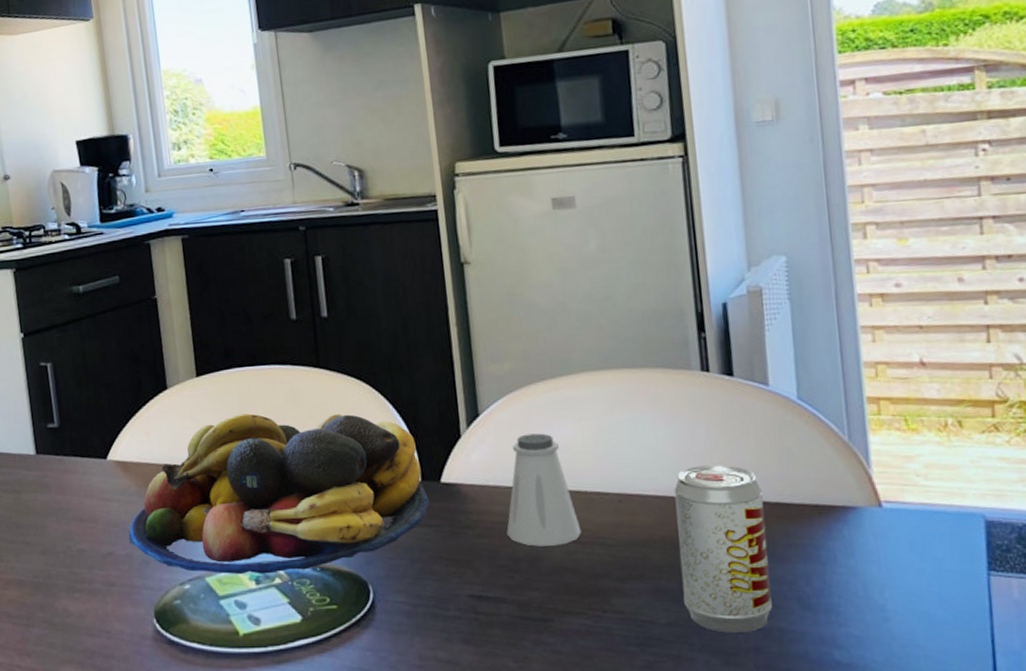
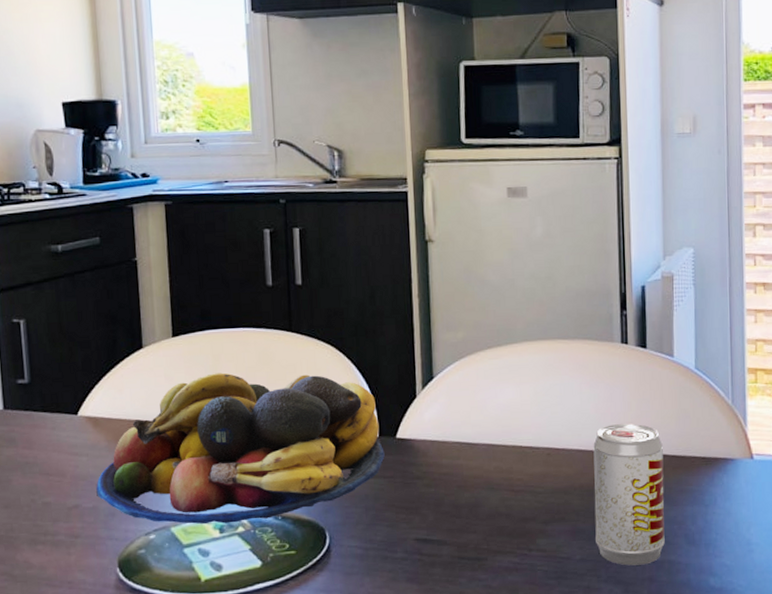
saltshaker: present [506,433,582,546] -> none [451,394,515,495]

